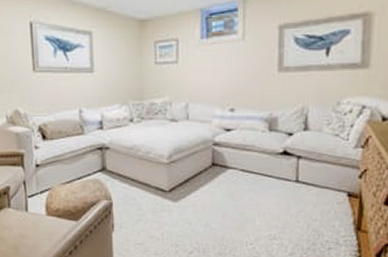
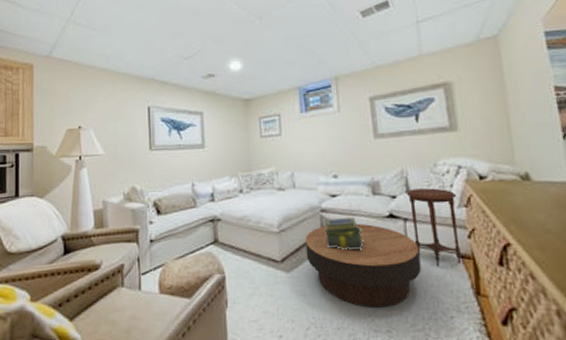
coffee table: none [195,158,308,237] -> present [305,223,422,308]
stack of books: none [214,151,254,184] -> present [324,216,364,250]
side table: none [303,127,356,204] -> present [406,188,461,267]

